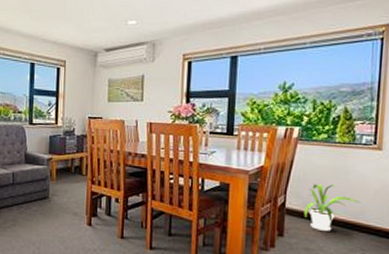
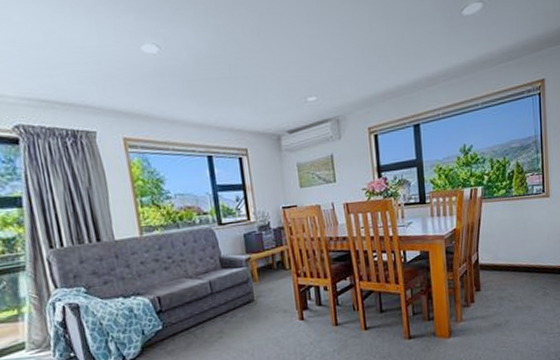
house plant: present [304,184,361,231] -> none [494,234,538,279]

